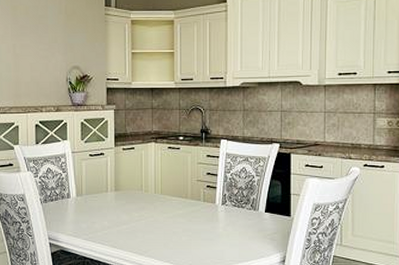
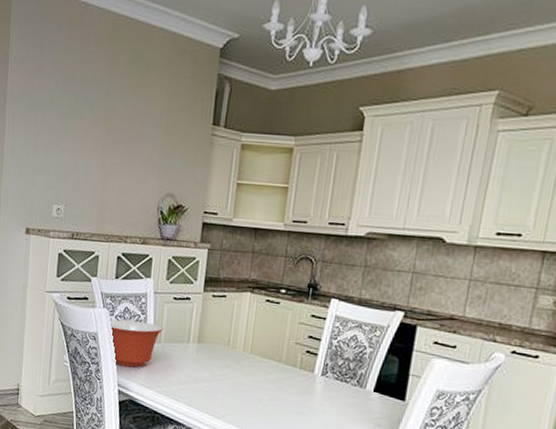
mixing bowl: none [33,179,83,221] -> present [108,319,163,368]

